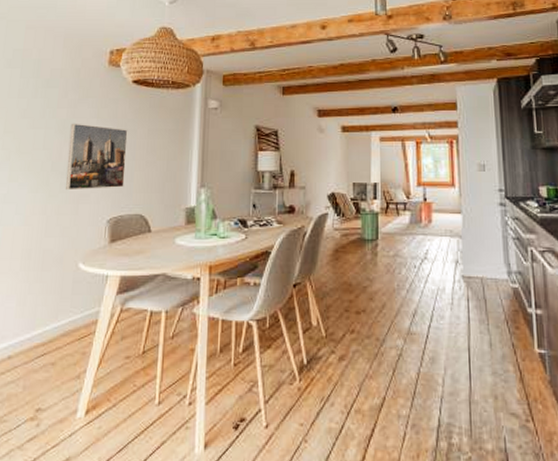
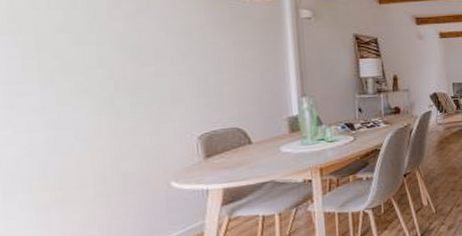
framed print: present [65,123,128,191] -> none [131,37,213,111]

